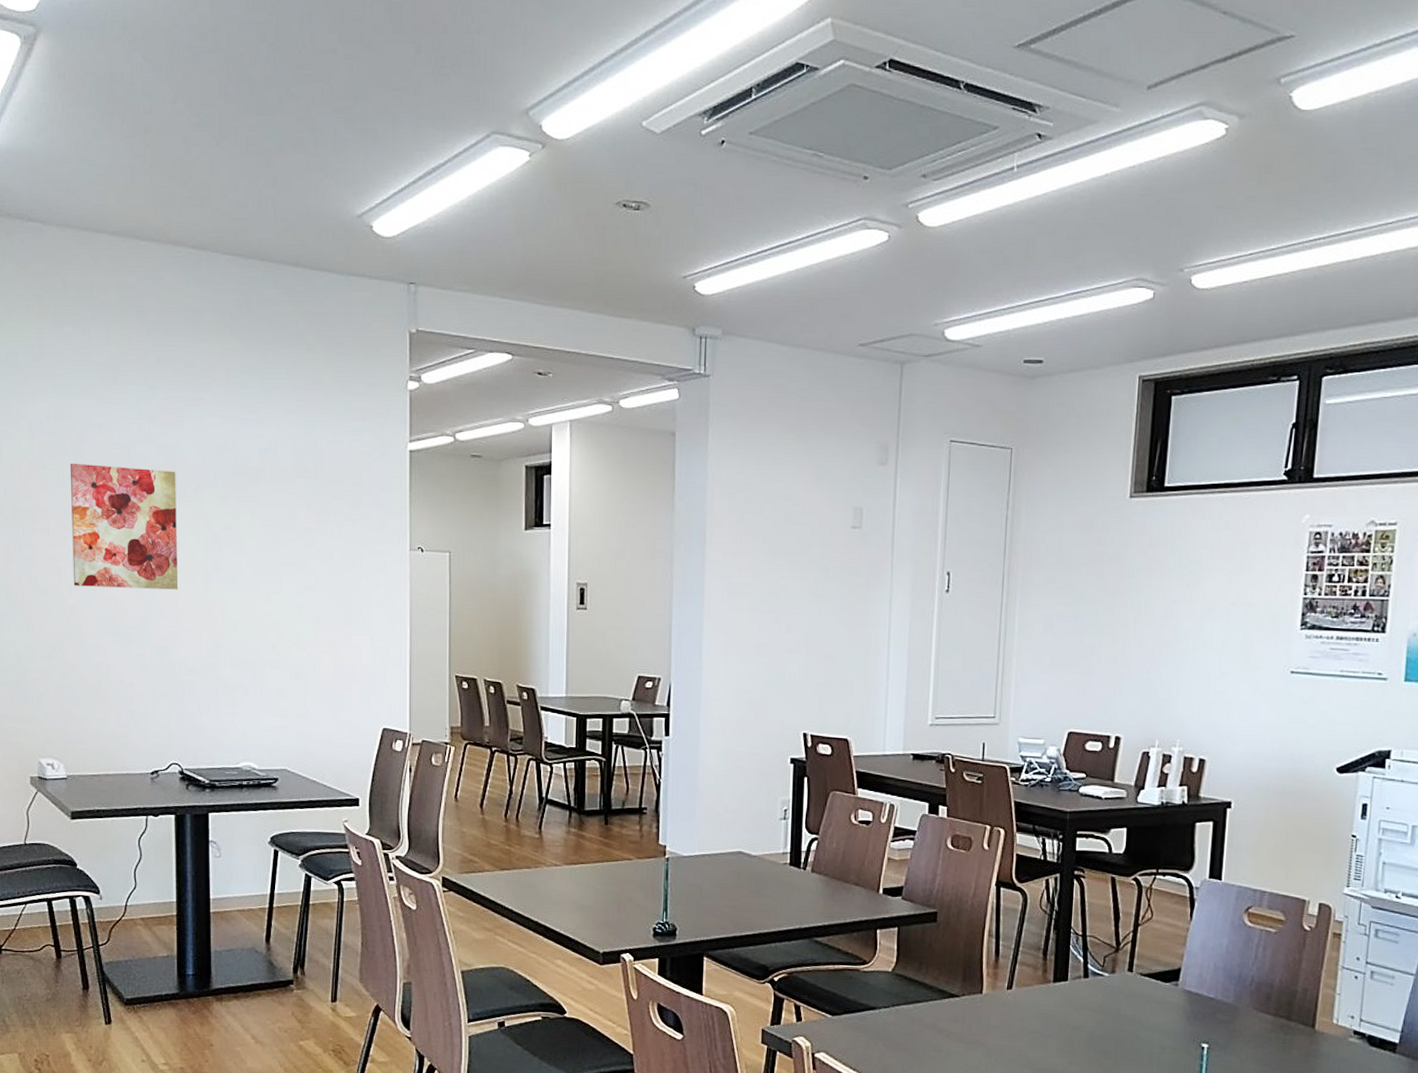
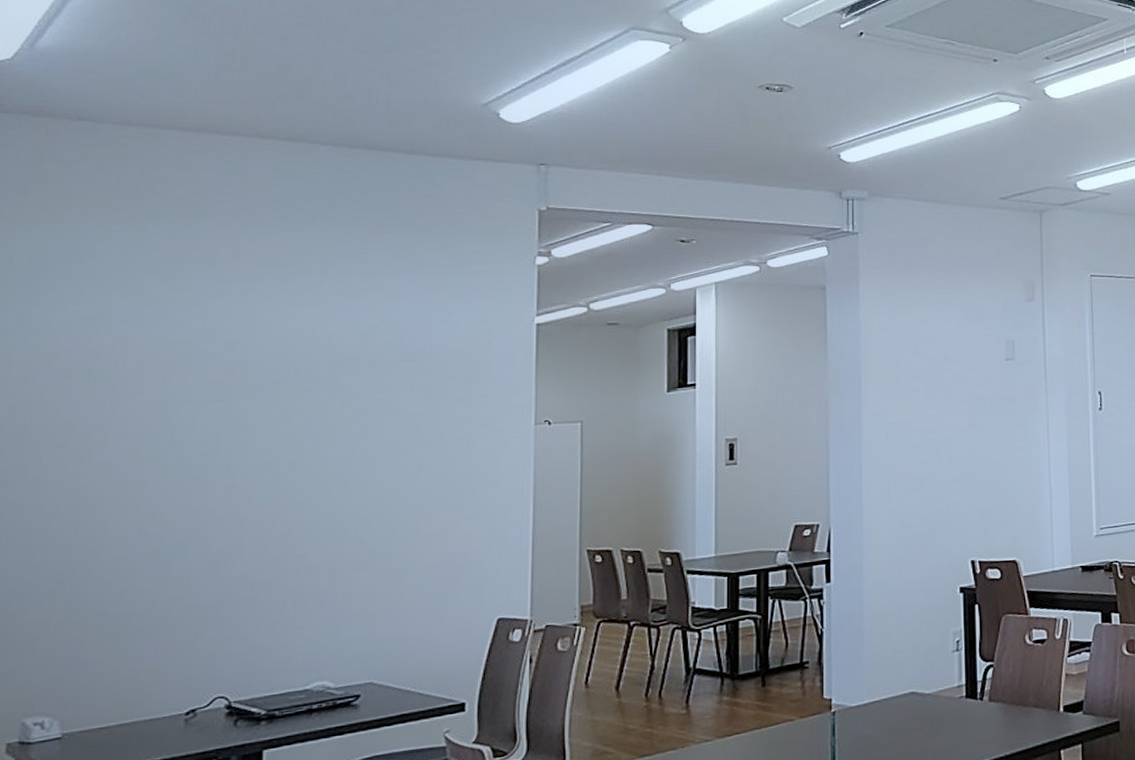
wall art: present [69,462,179,590] -> none [96,366,248,505]

